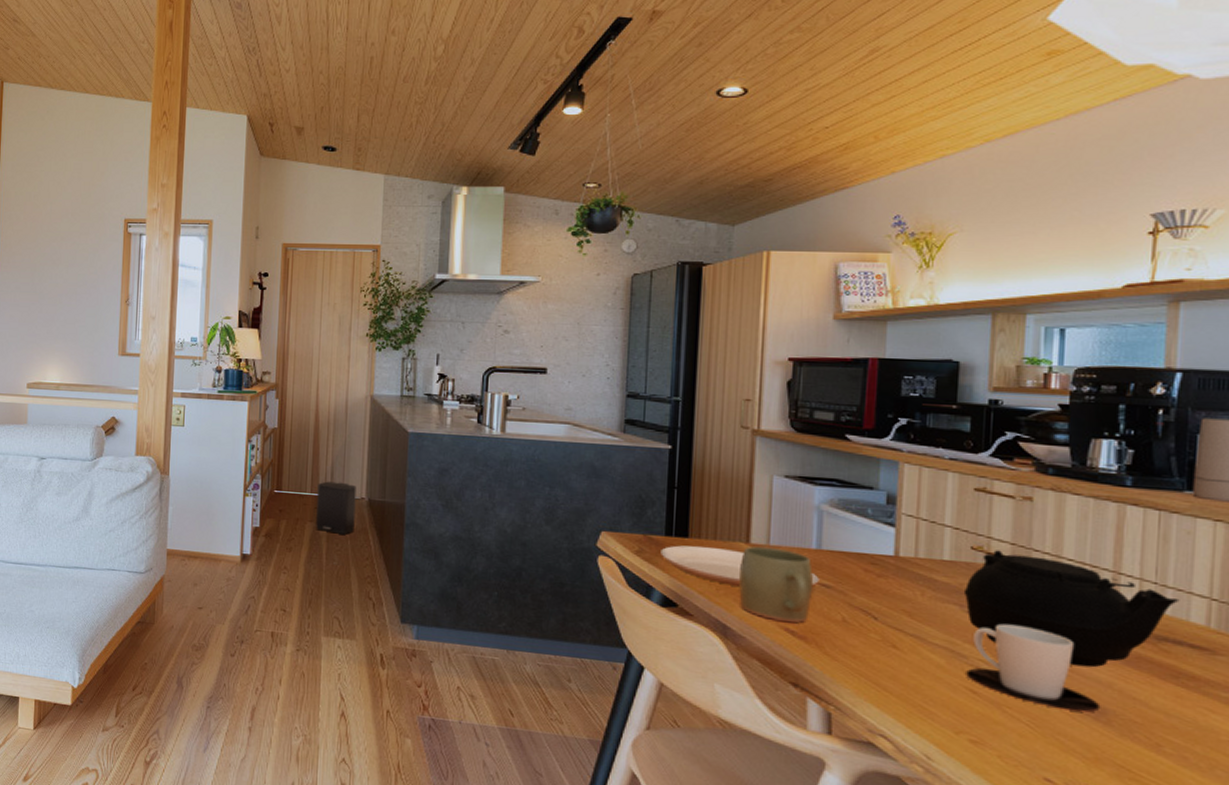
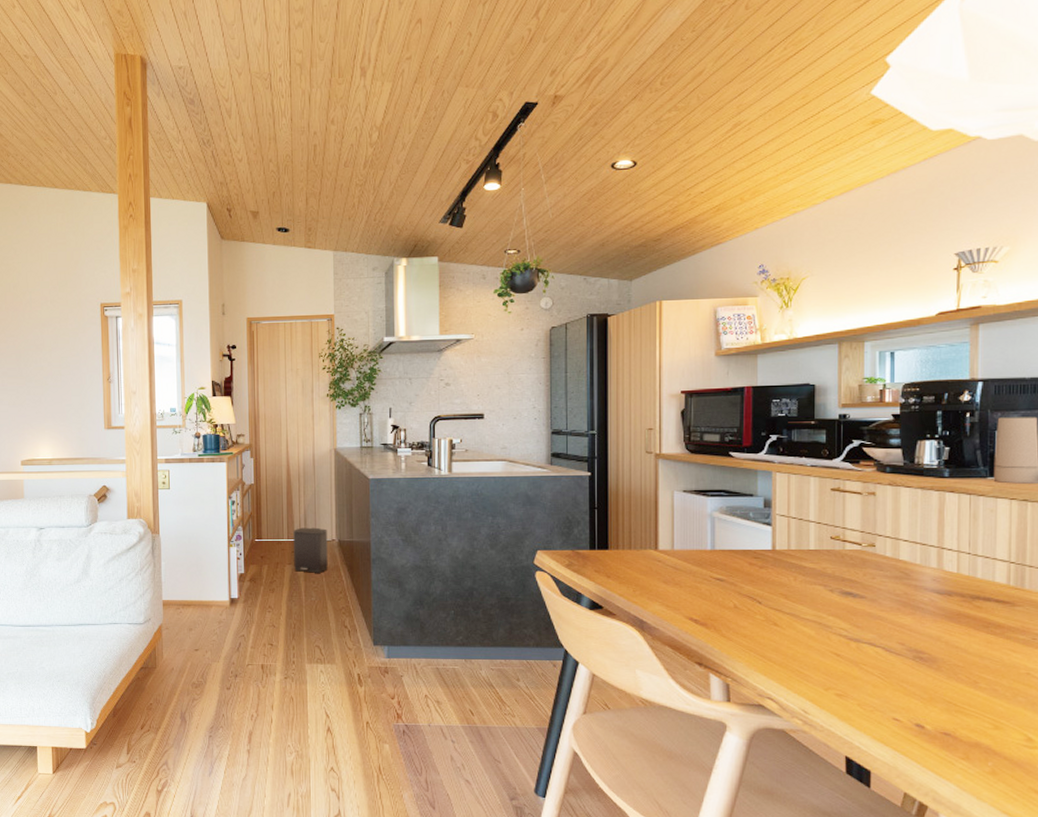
plate: present [660,545,819,586] -> none [587,555,715,587]
mug: present [738,546,814,623] -> none [650,551,710,613]
teapot: present [963,550,1180,668] -> none [826,538,987,626]
cup: present [966,624,1101,713] -> none [831,597,933,662]

